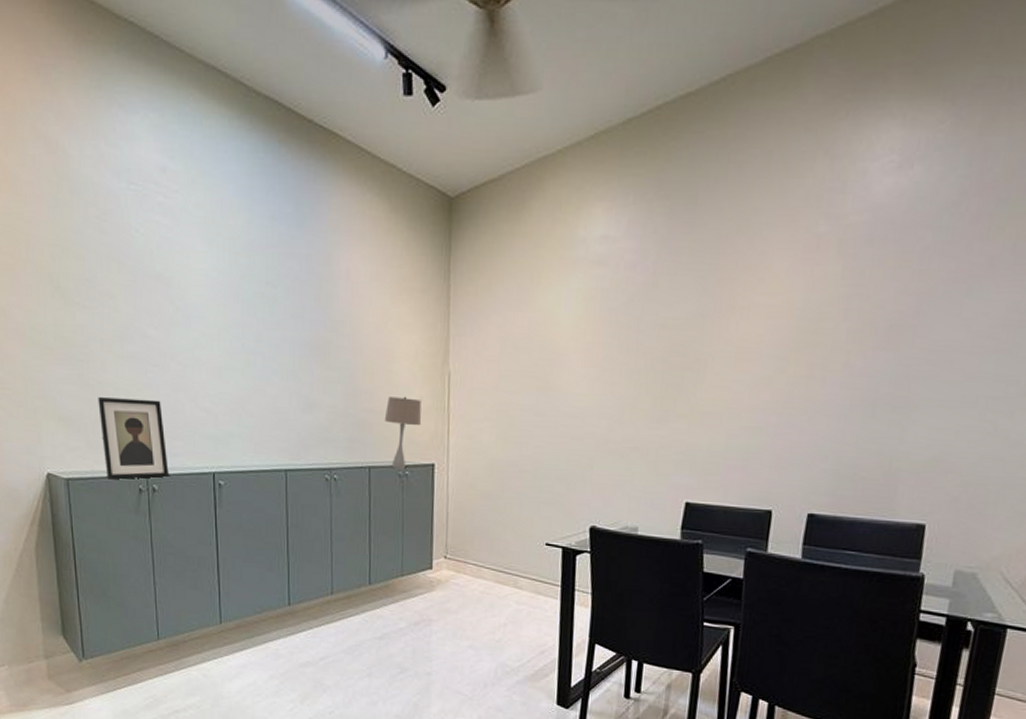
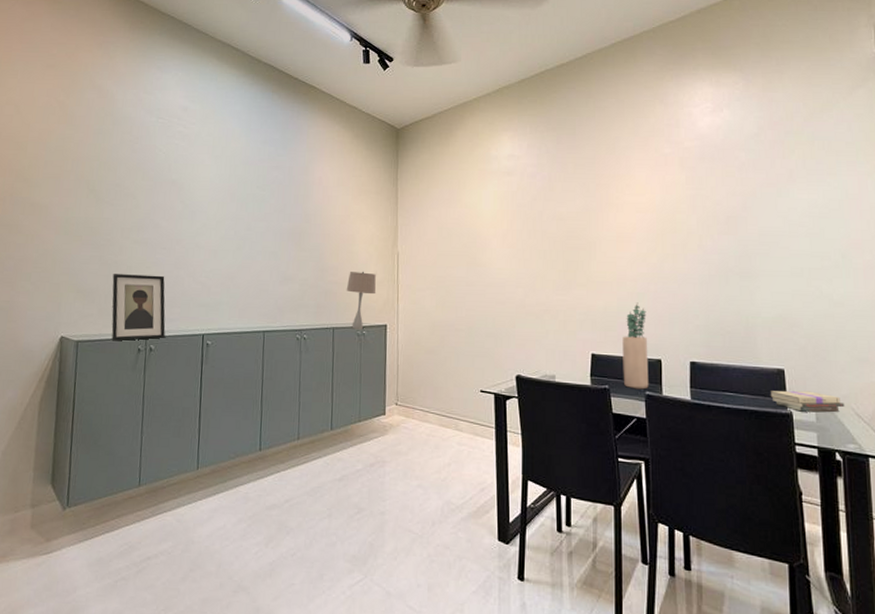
vase: none [720,439,762,546] -> present [622,302,649,390]
books: none [901,549,993,577] -> present [770,390,845,413]

